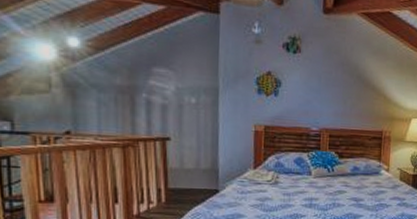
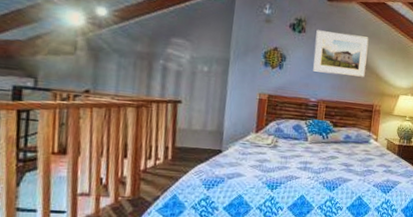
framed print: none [312,48,374,100] -> present [313,30,369,77]

